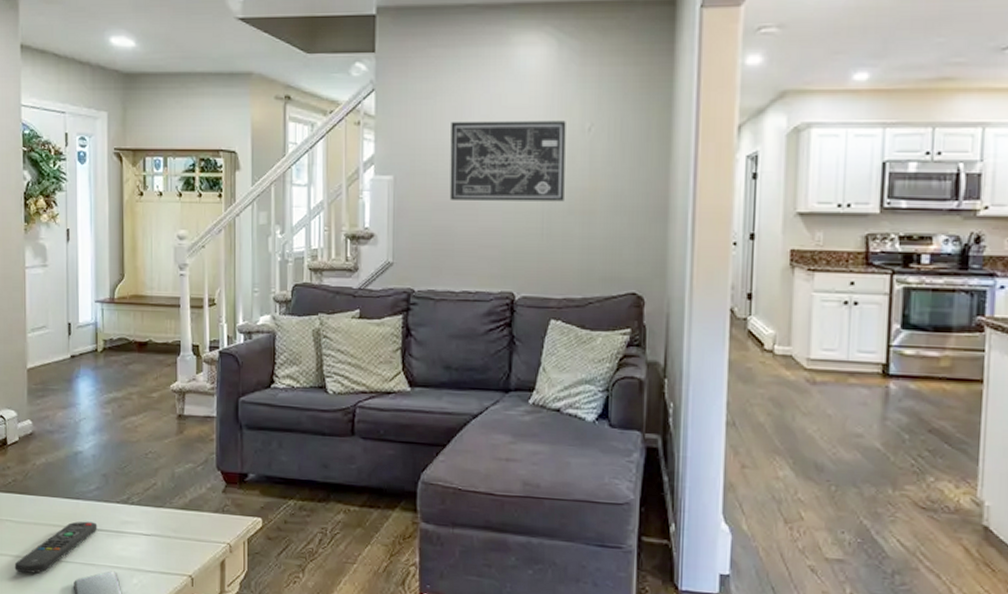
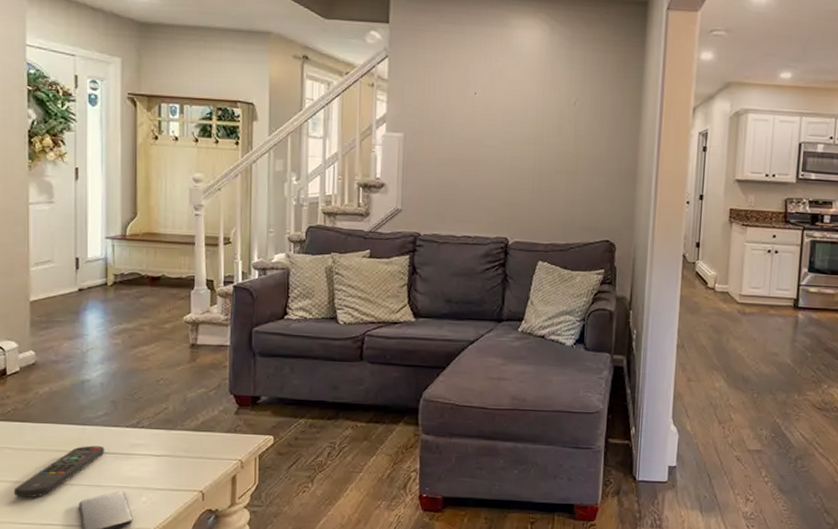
wall art: present [449,120,566,202] -> none [454,90,556,163]

